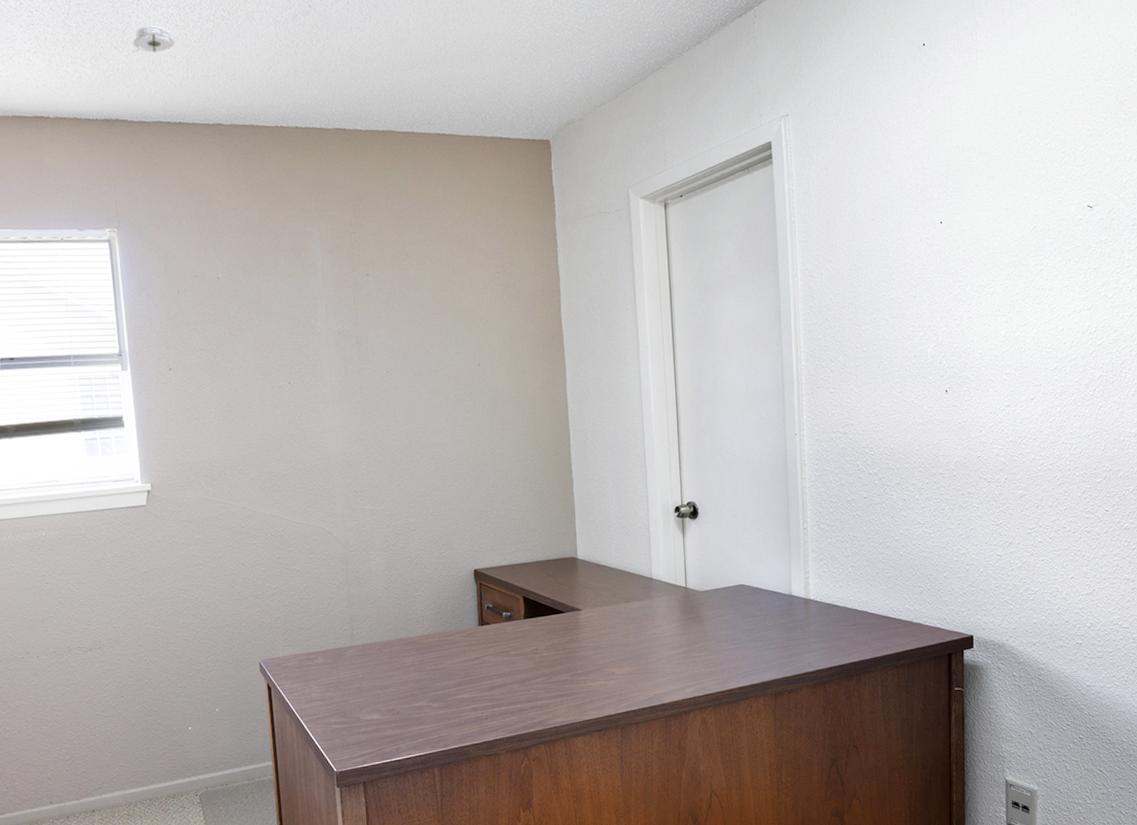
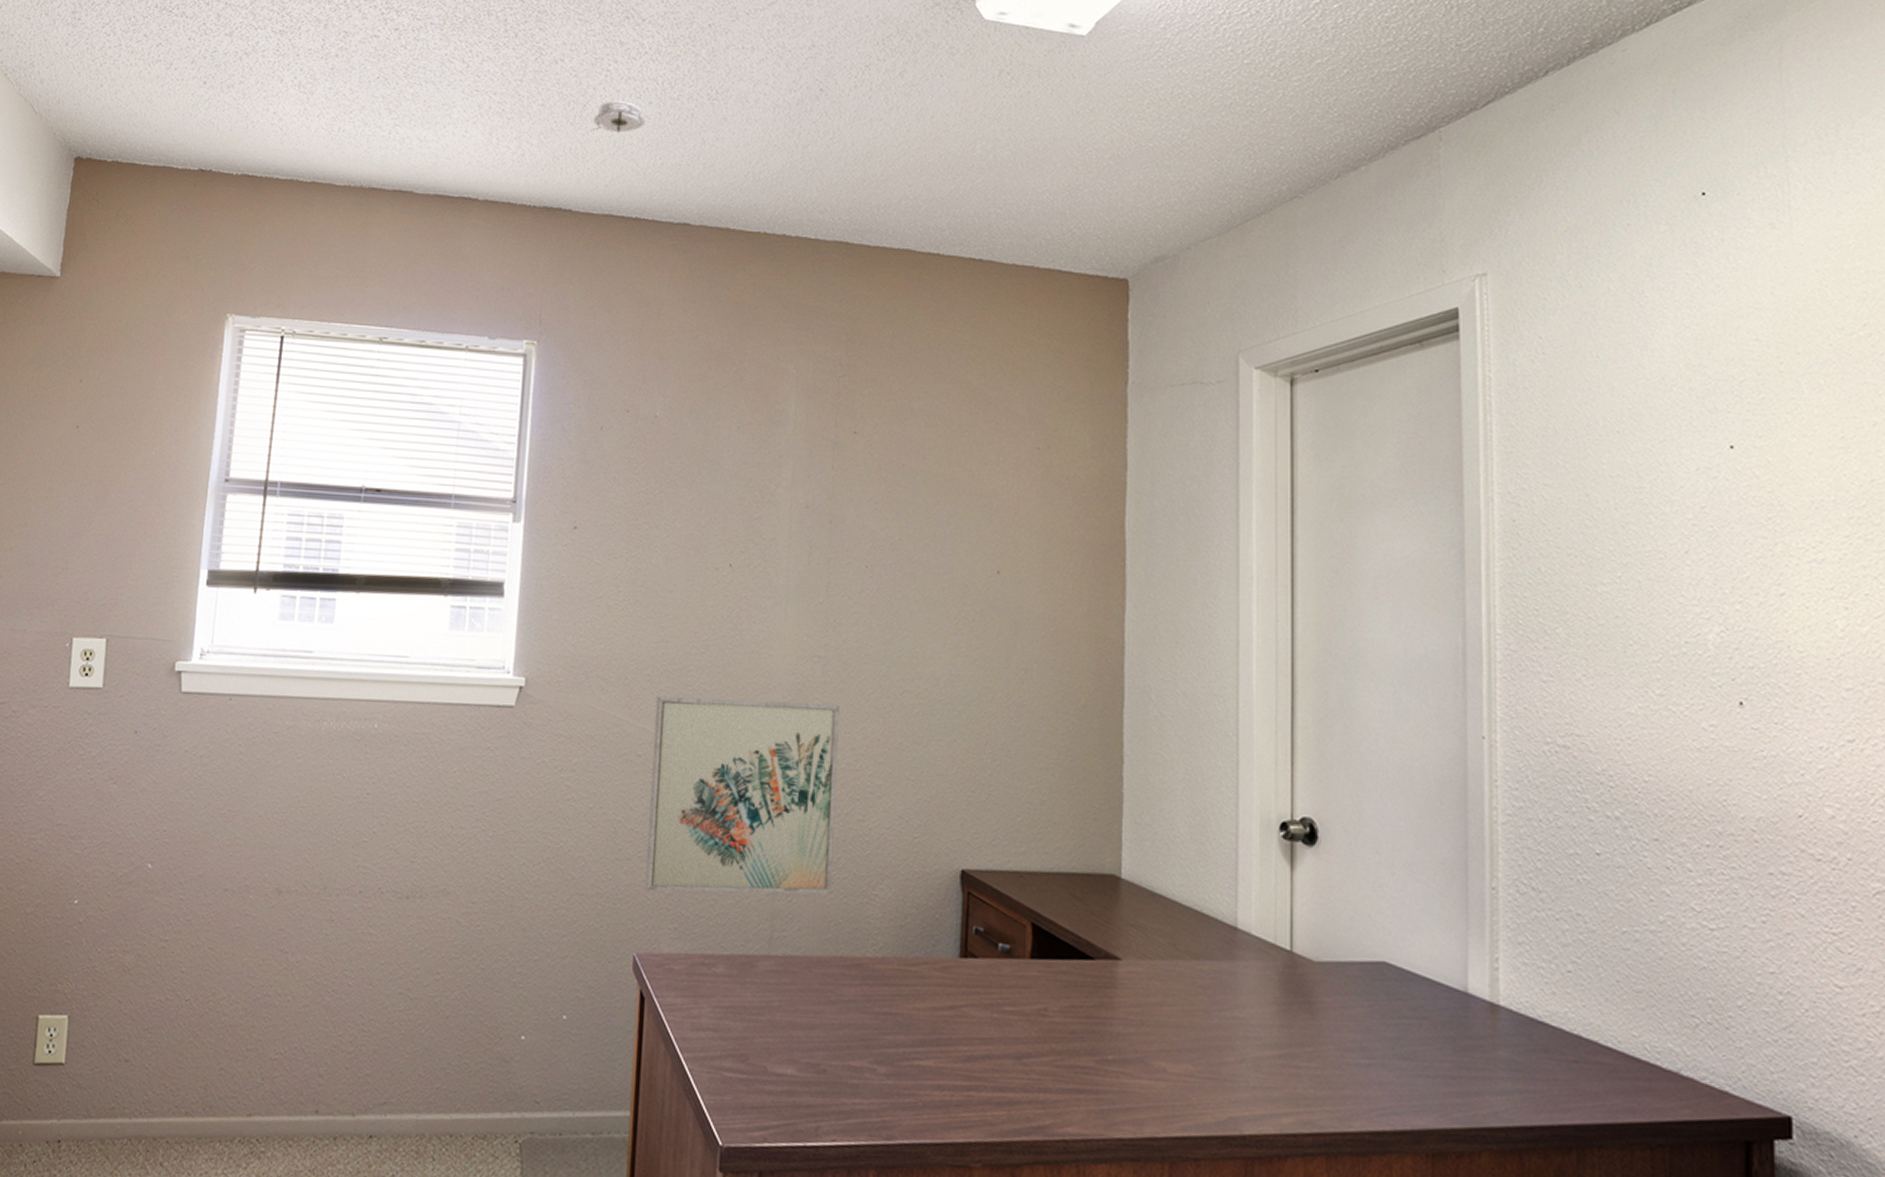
wall art: none [249,471,389,617] -> present [645,696,839,895]

